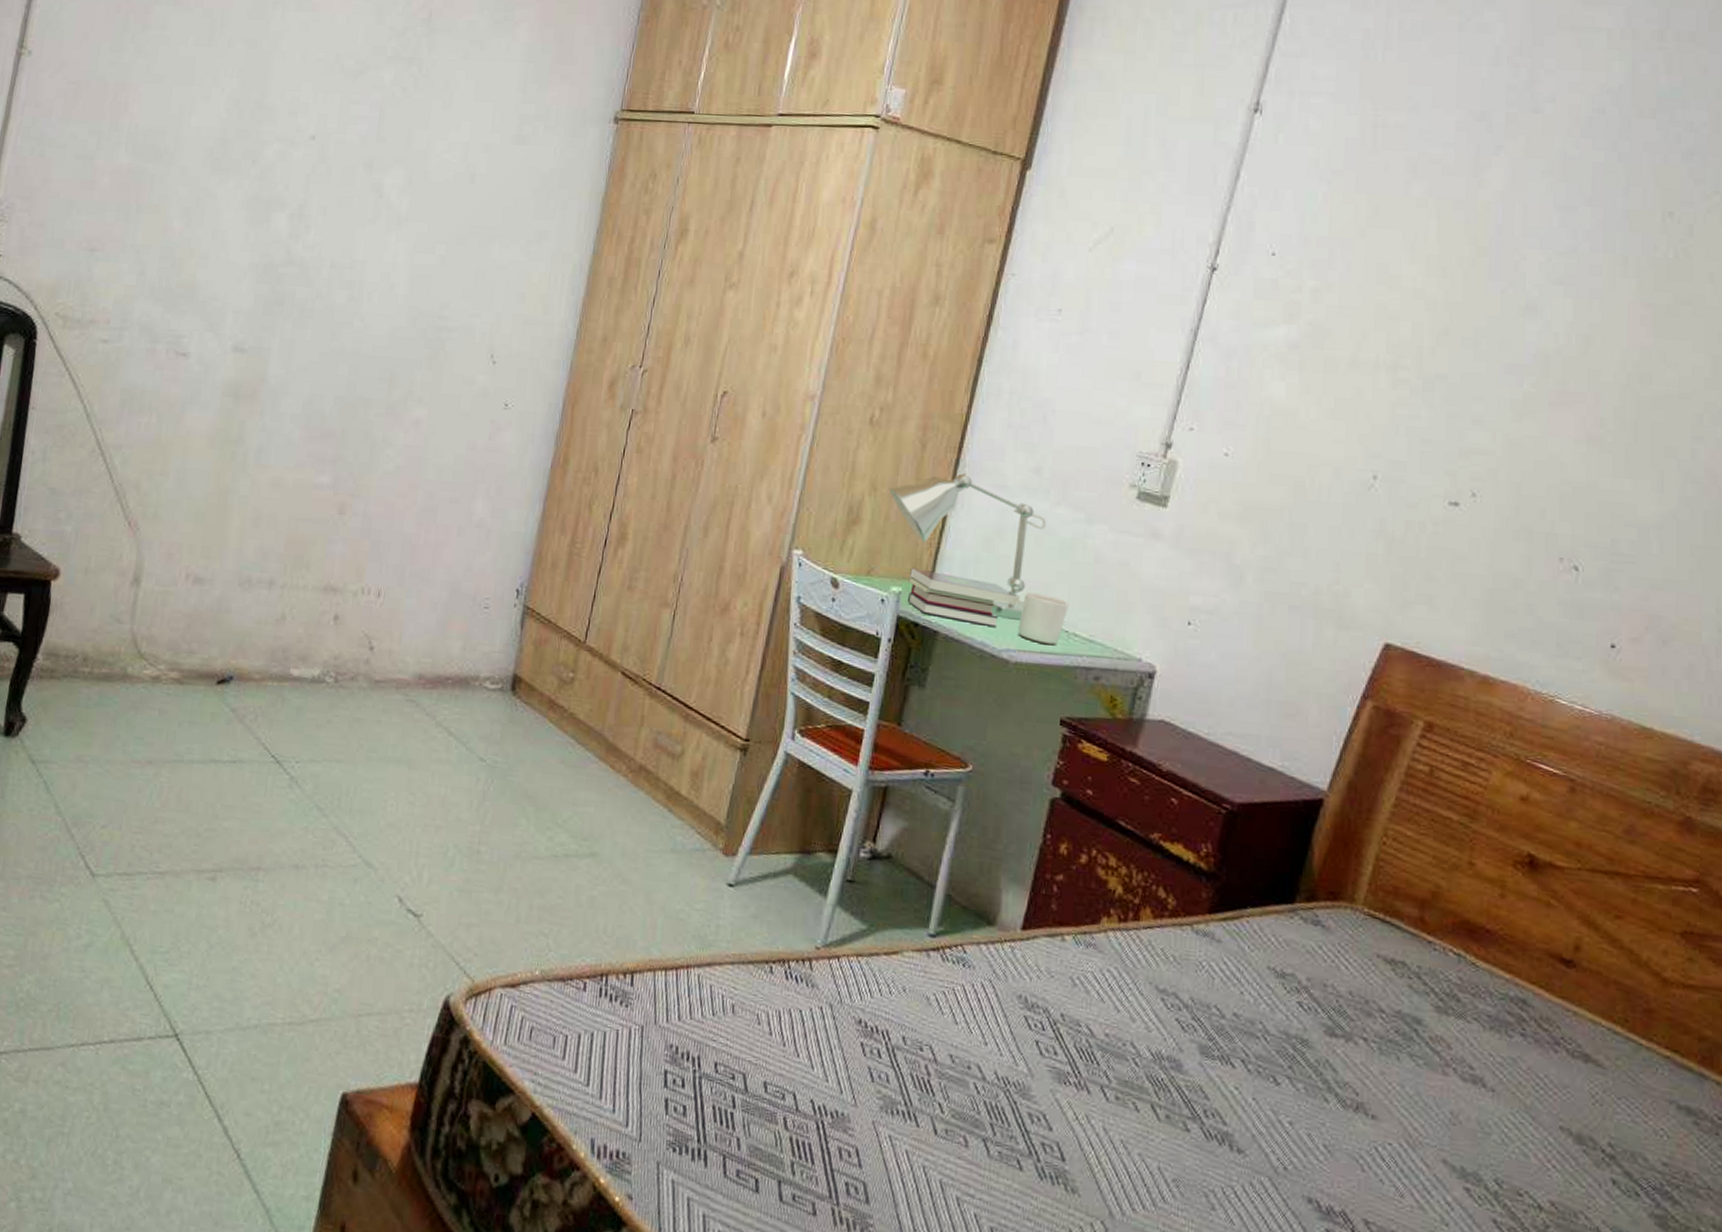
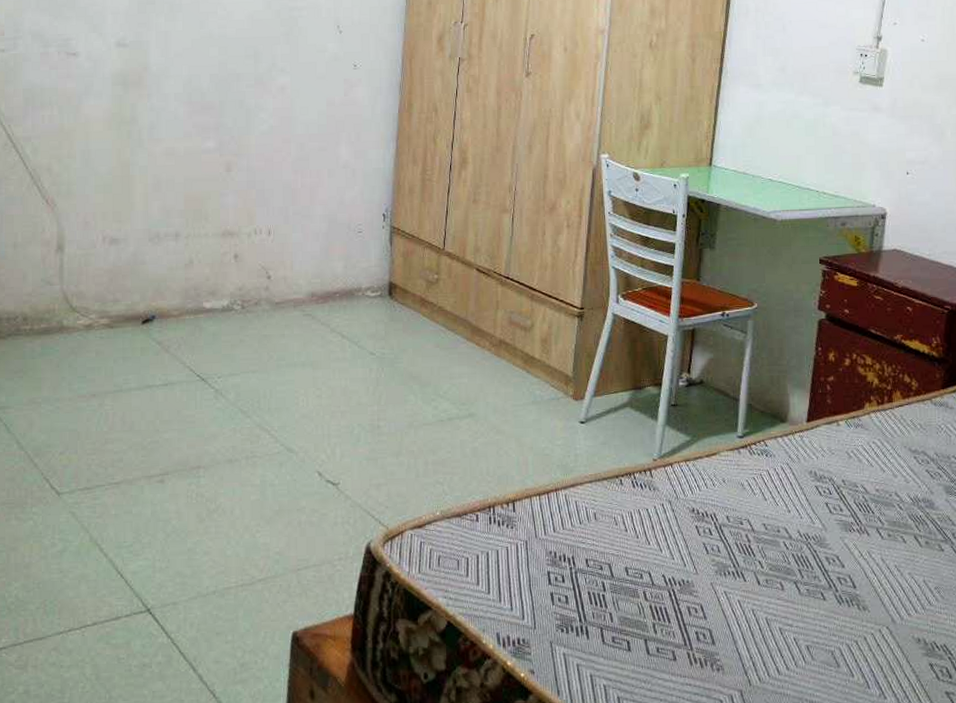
desk lamp: present [889,473,1047,620] -> none [670,78,794,188]
books: present [907,568,1020,628] -> none [693,157,780,196]
mug: present [1017,592,1069,646] -> none [780,164,817,204]

